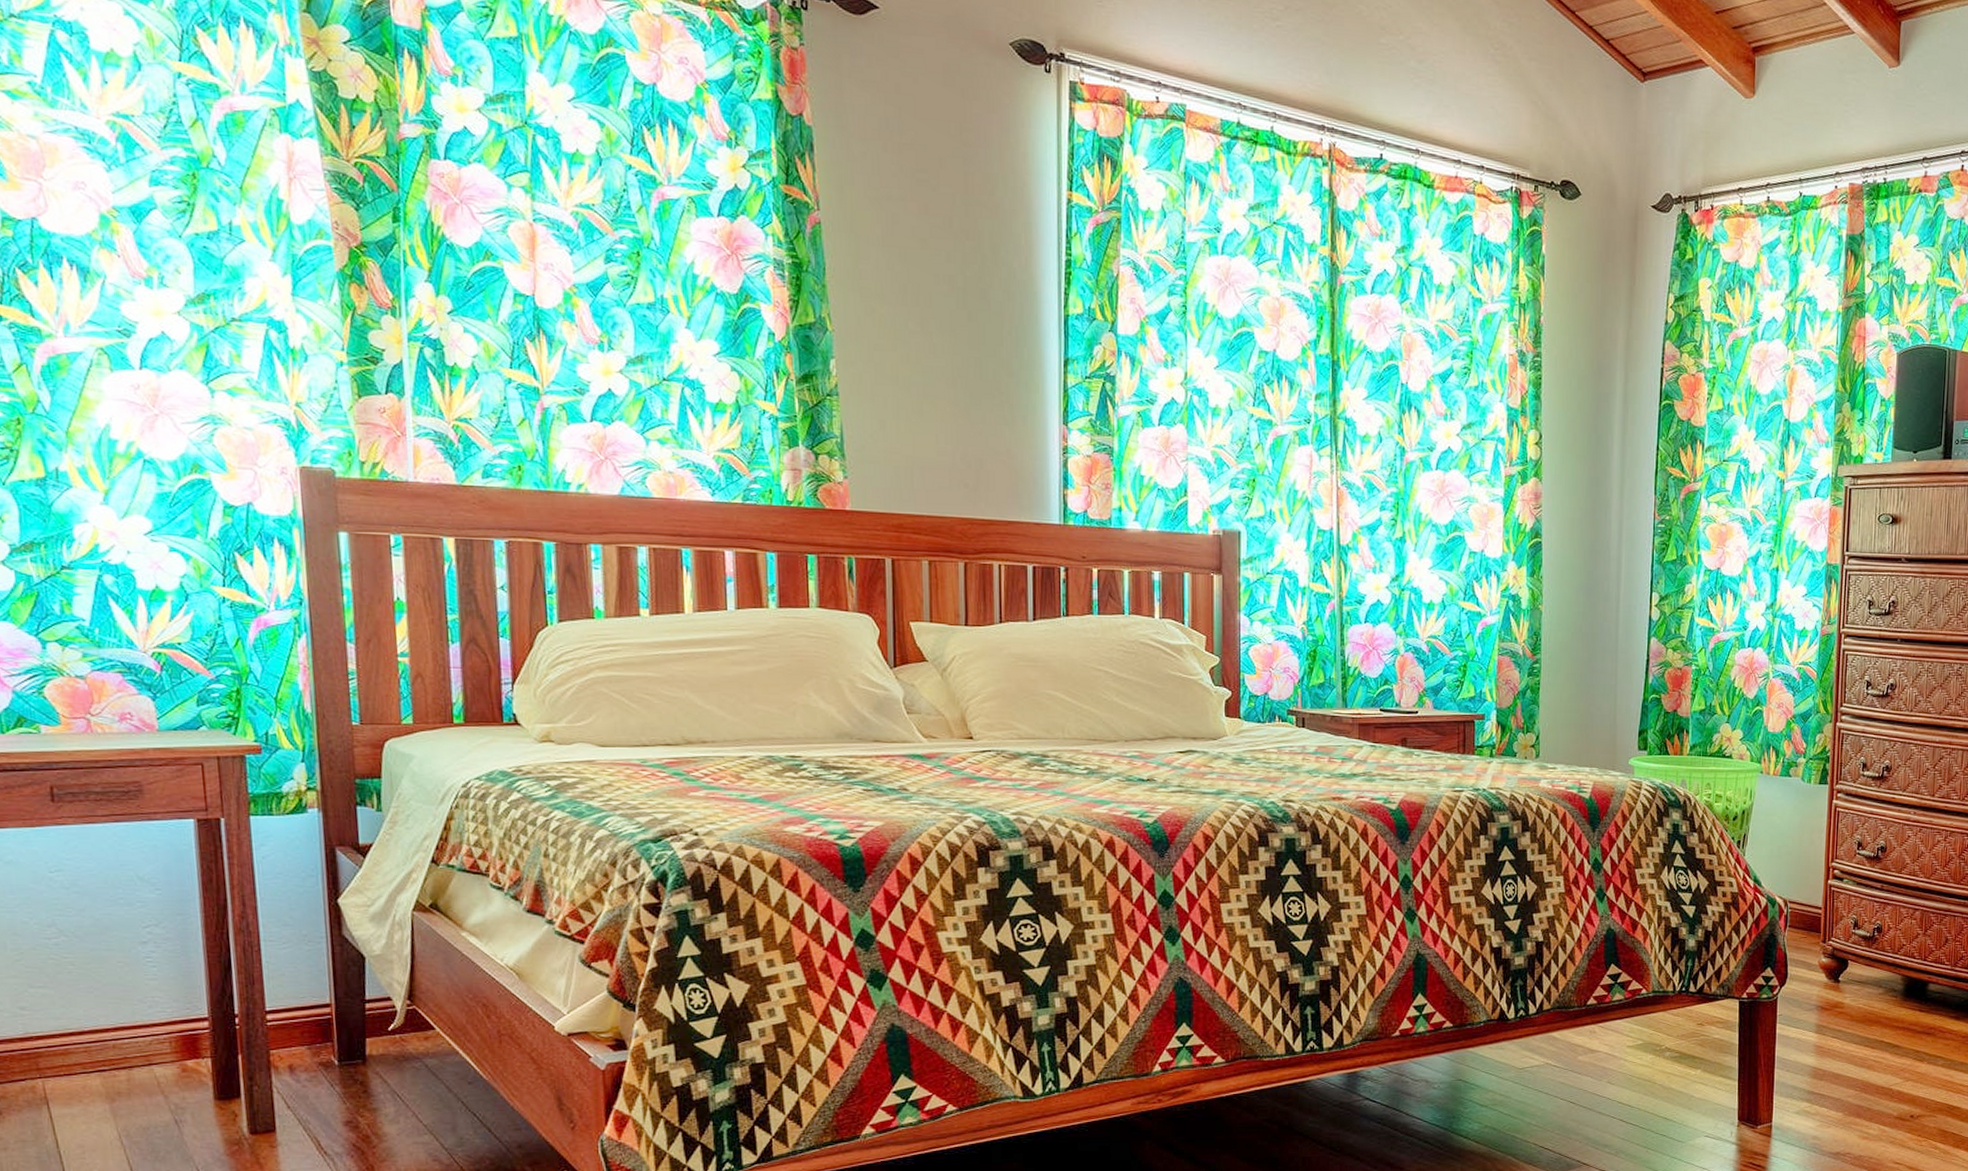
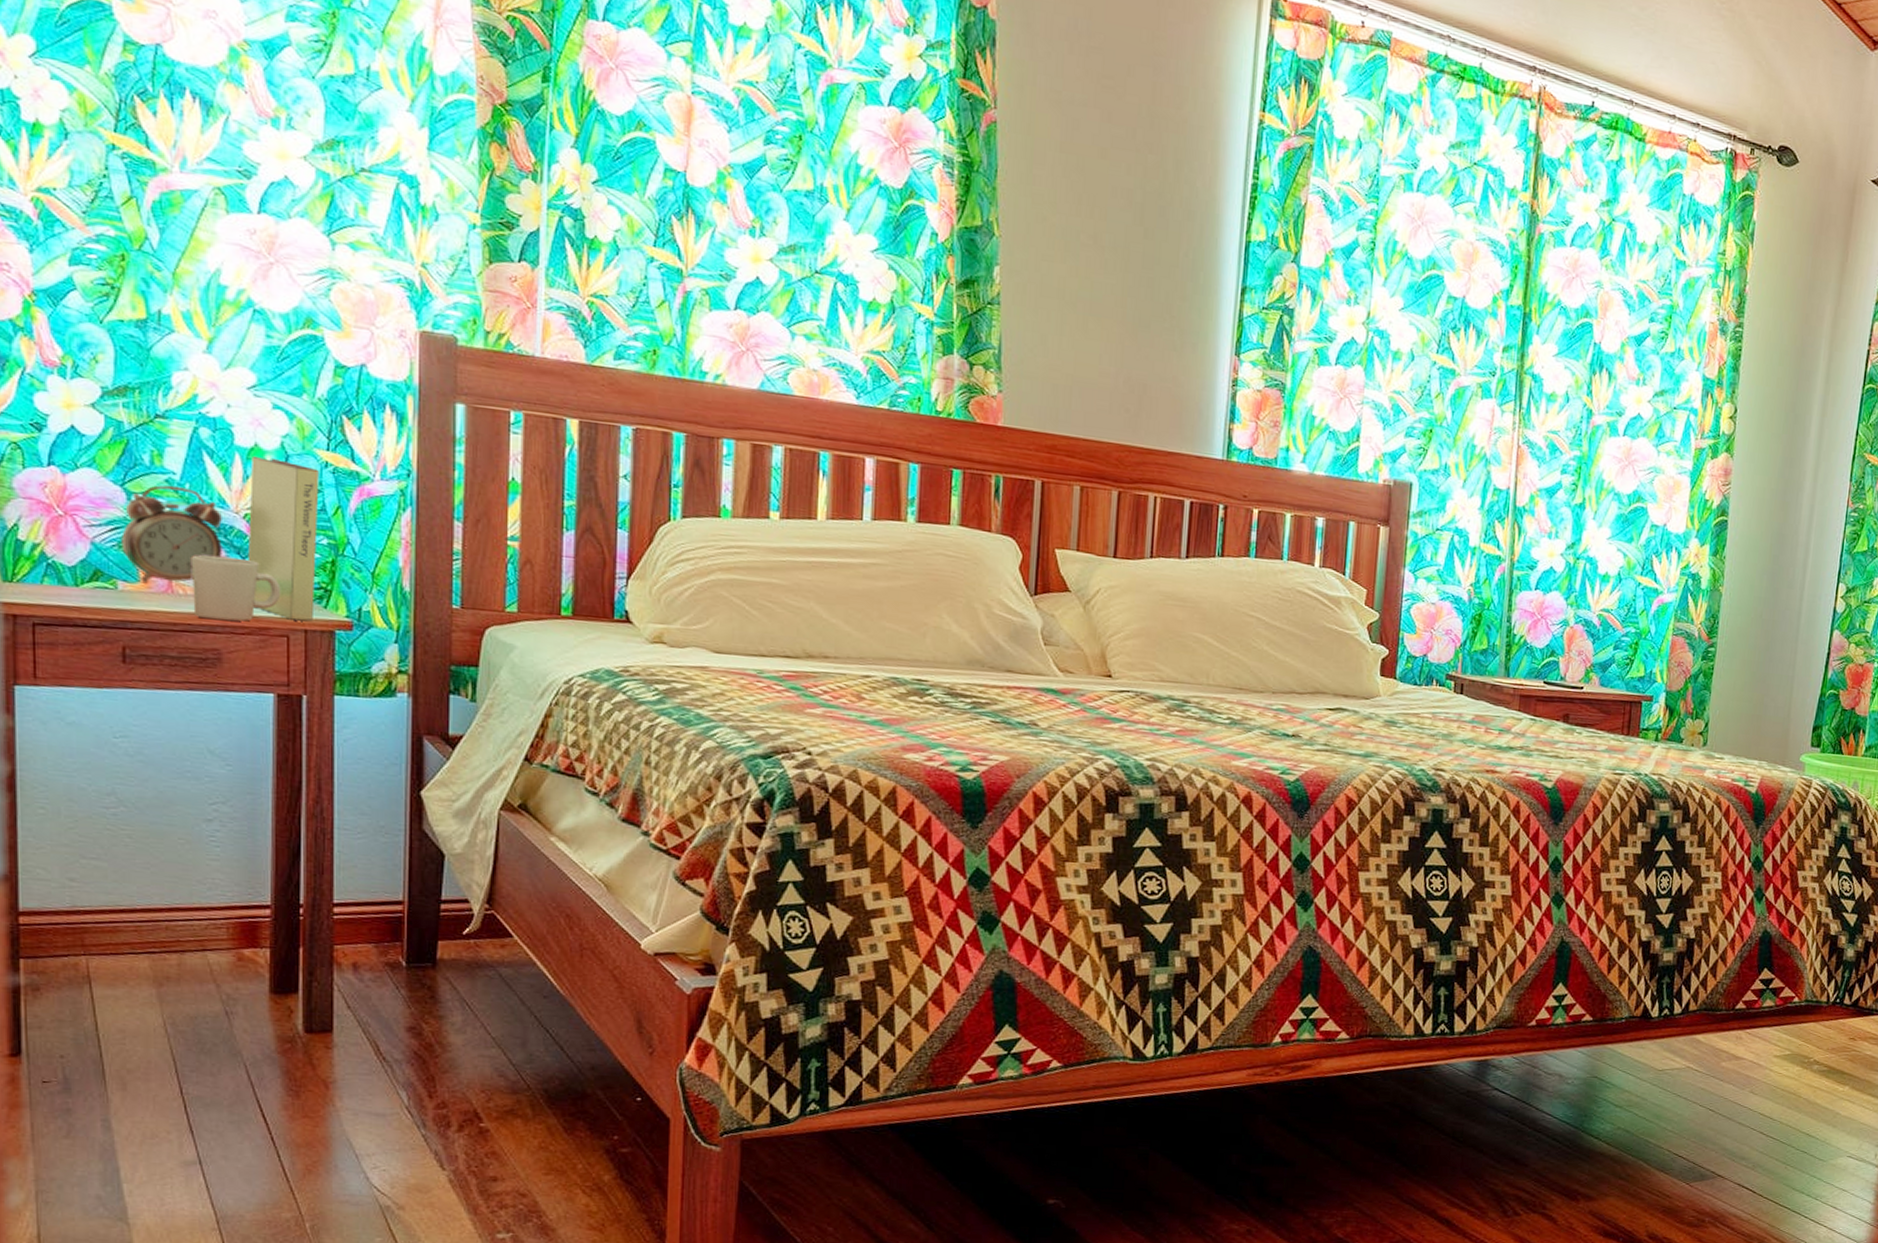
alarm clock: none [40,631,135,726] -> present [121,485,222,584]
mug: none [107,694,193,755] -> present [192,555,281,622]
book: none [154,598,224,749] -> present [247,457,319,622]

